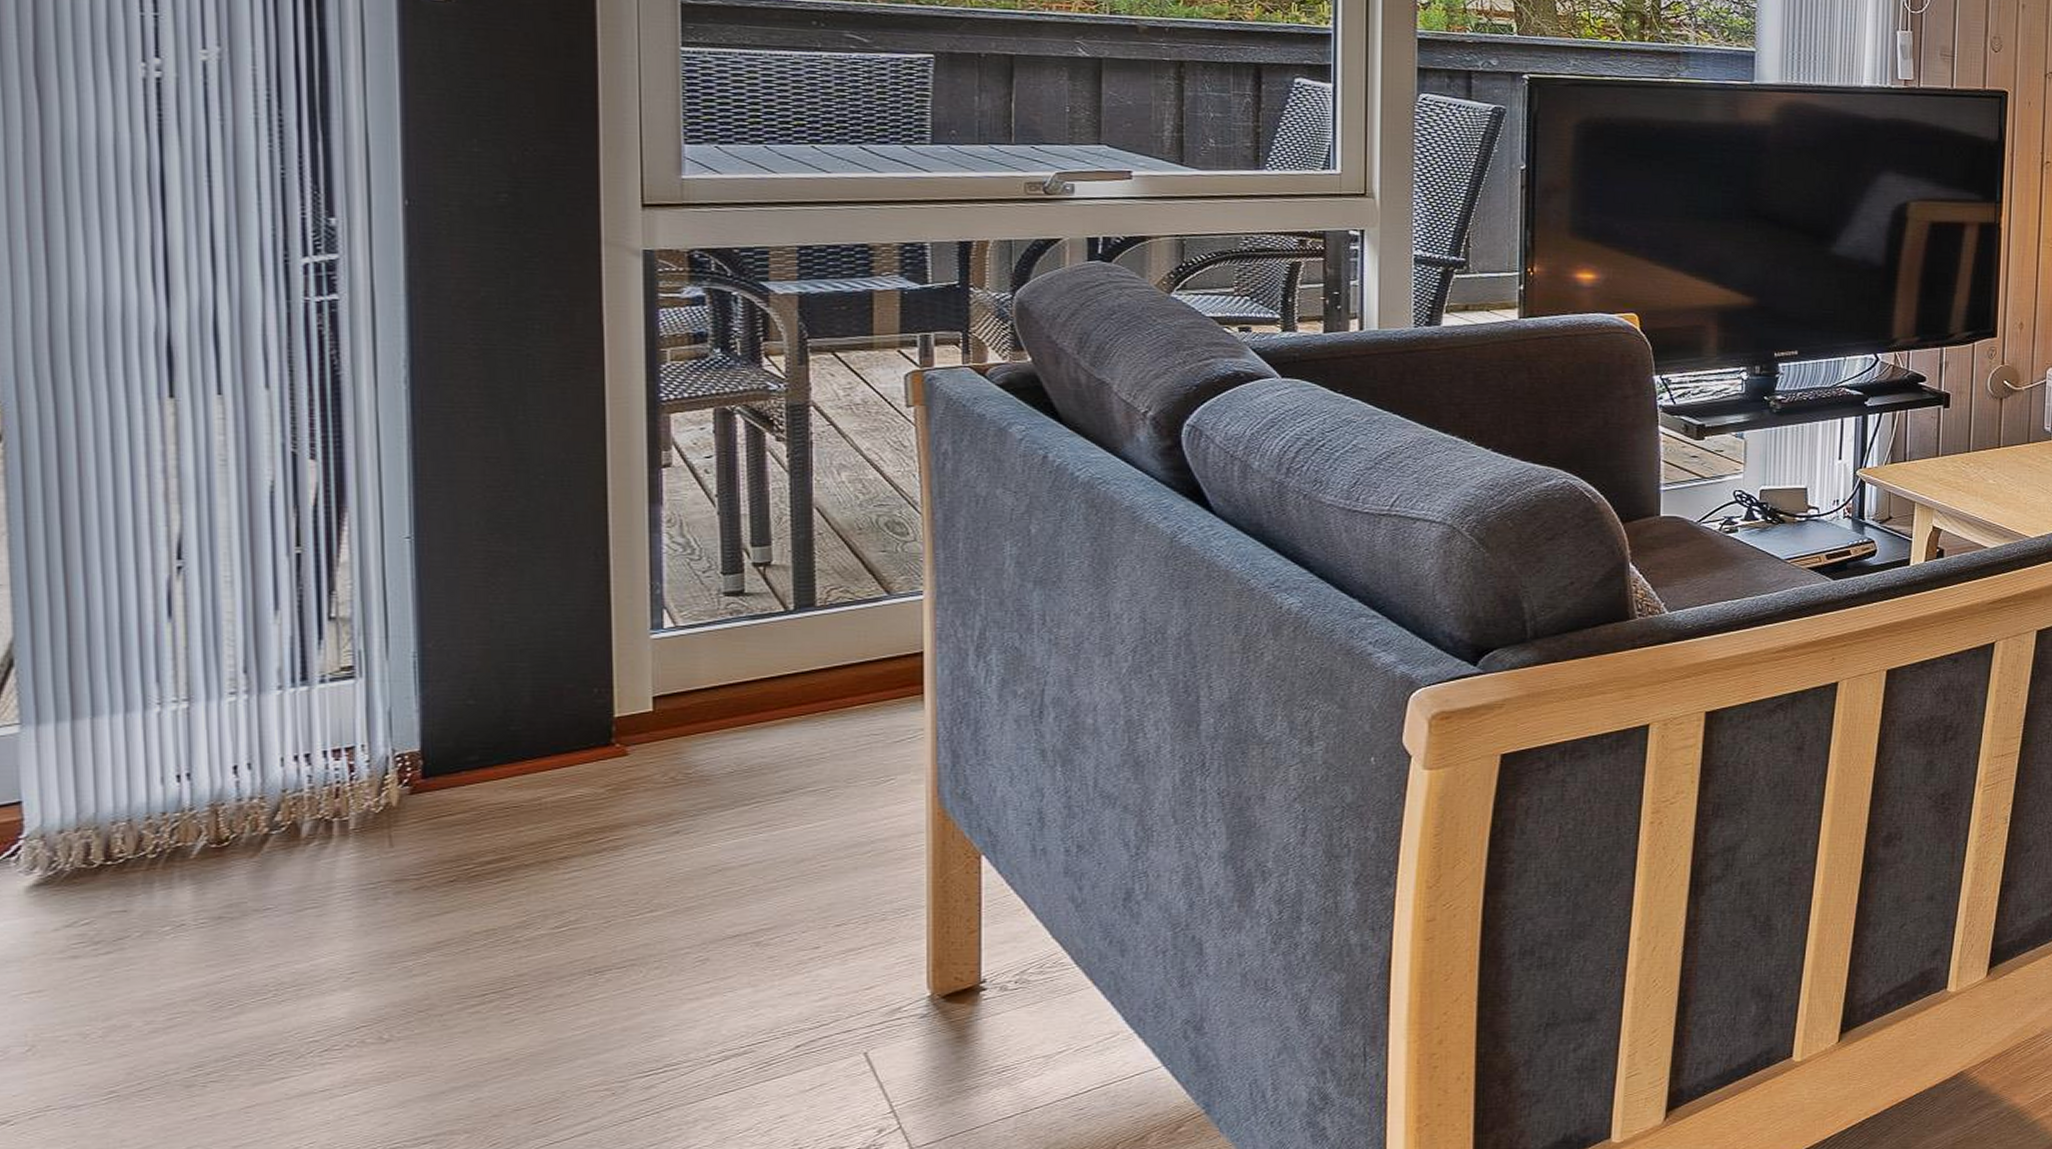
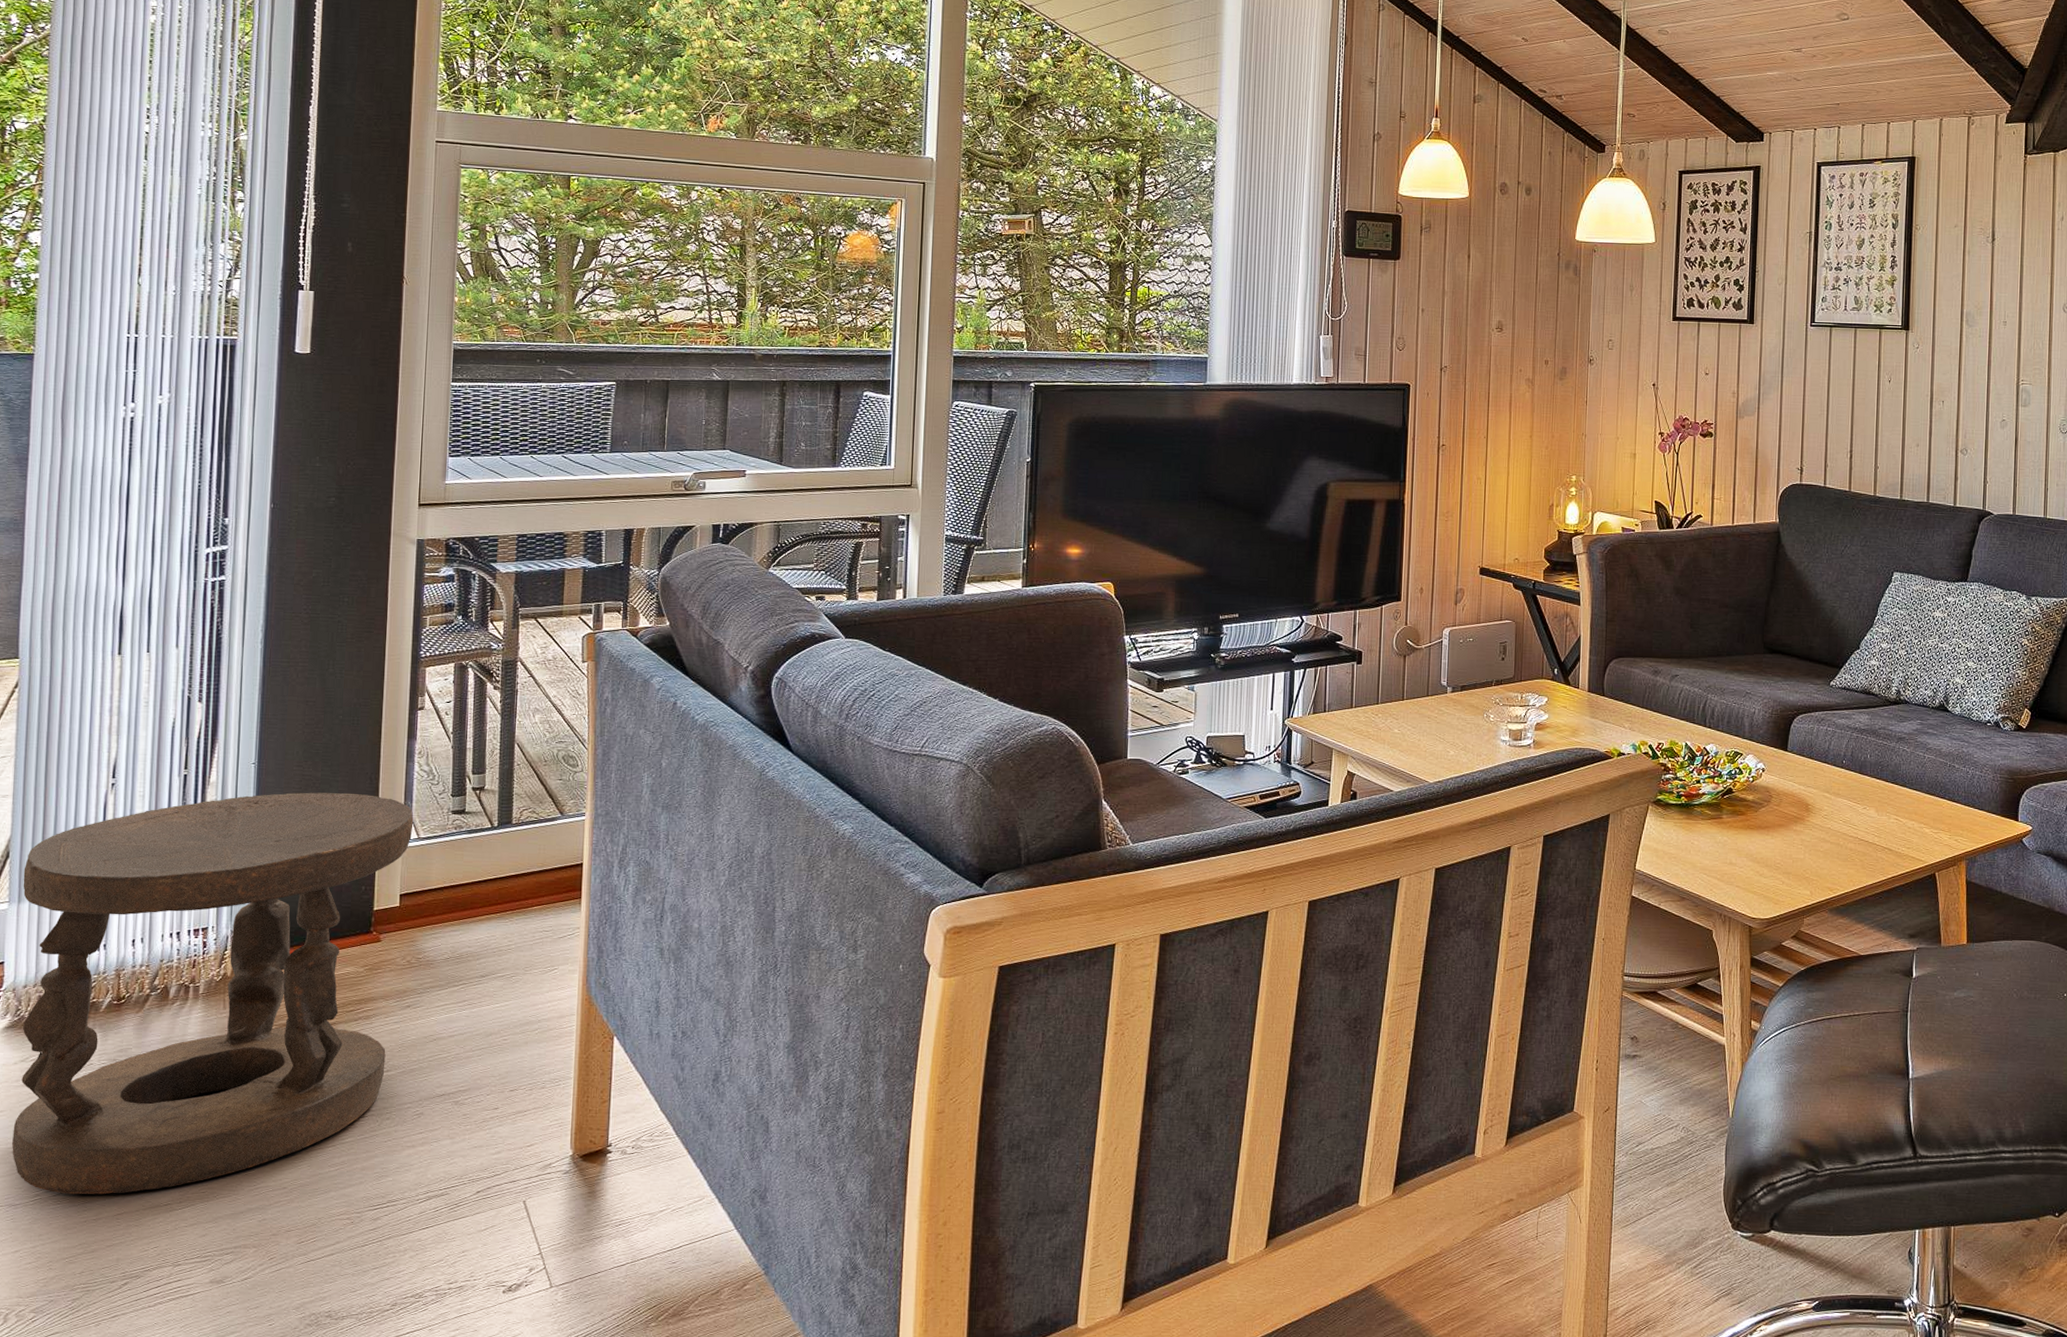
stool: none [40,572,667,1088] -> present [11,792,414,1195]

